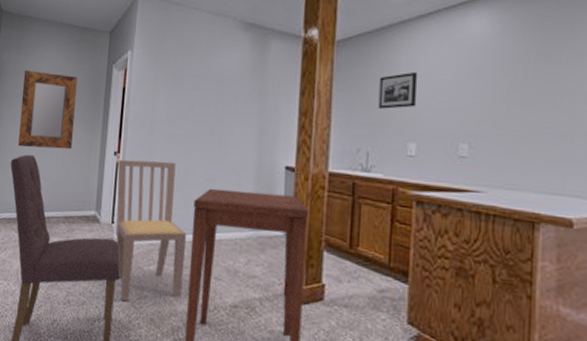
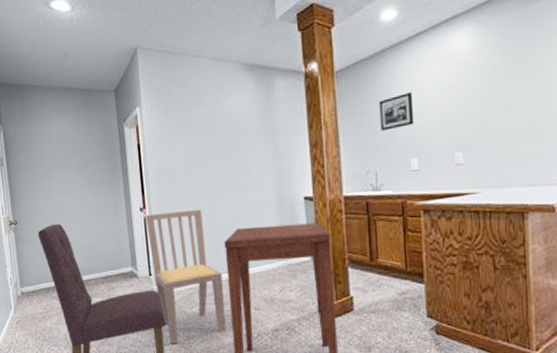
home mirror: present [17,70,78,150] -> none [33,140,97,218]

